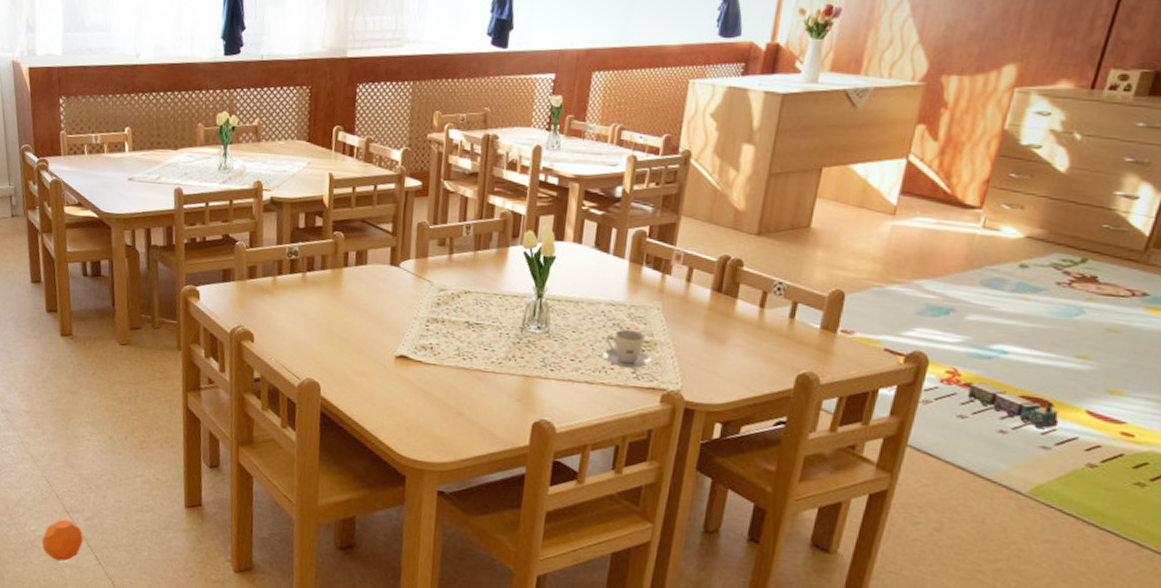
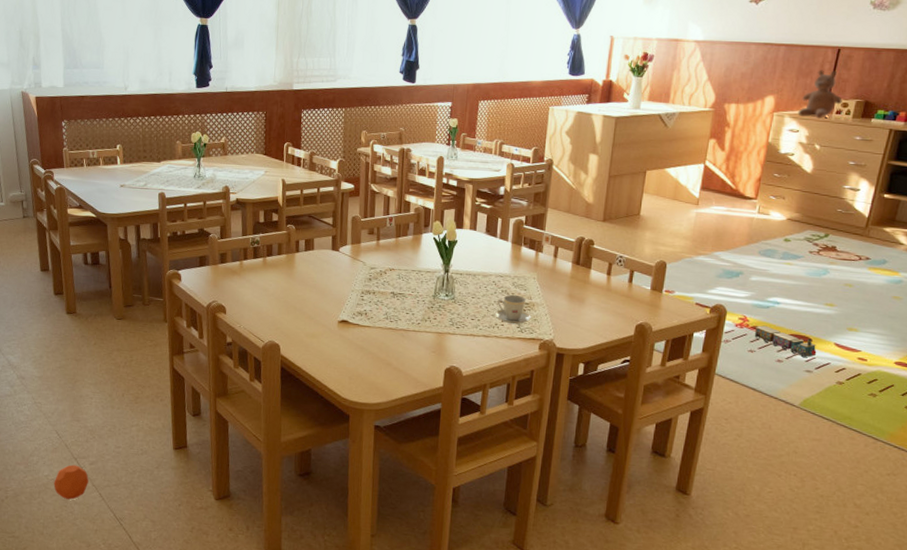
teddy bear: none [1050,27,1120,98] -> present [797,70,842,119]

